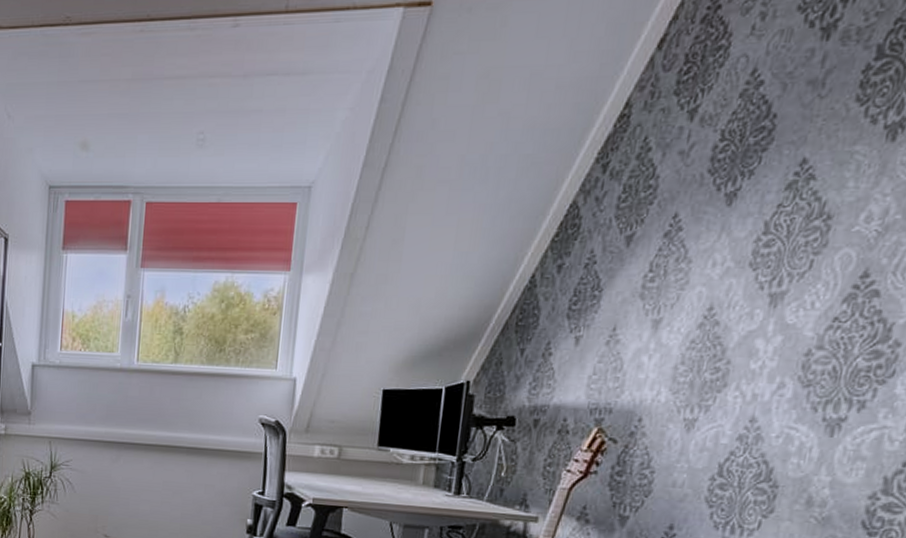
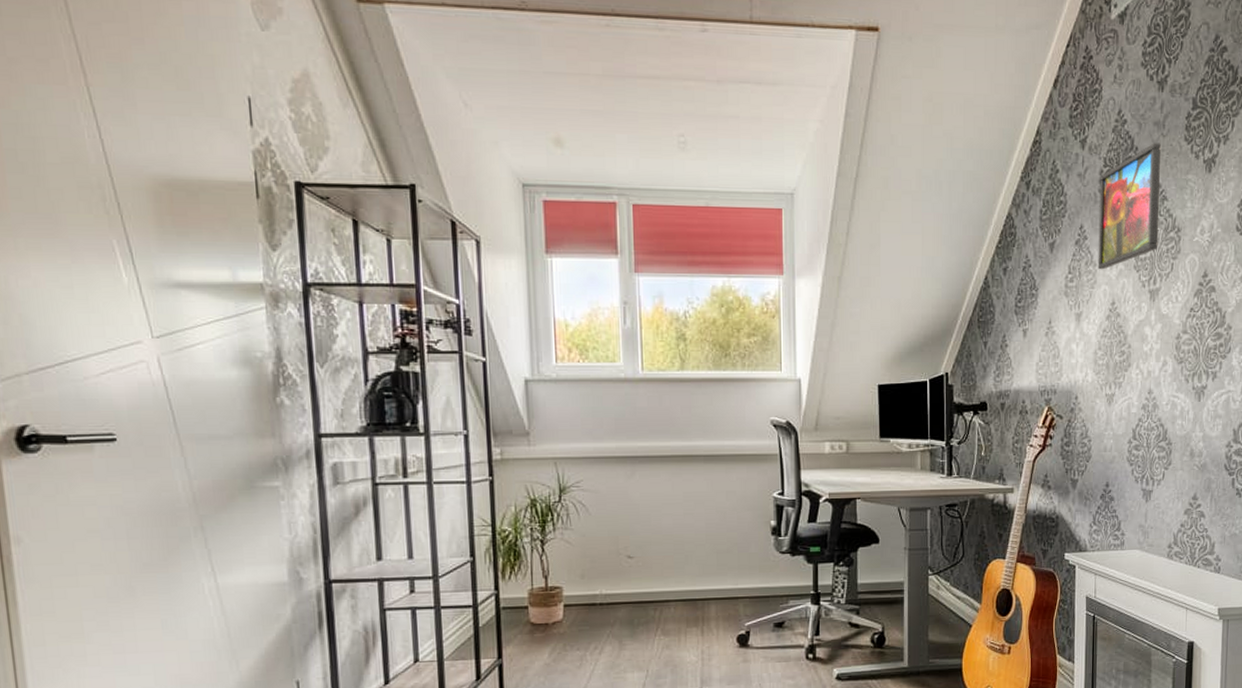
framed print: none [693,107,815,268] -> present [1097,143,1161,270]

